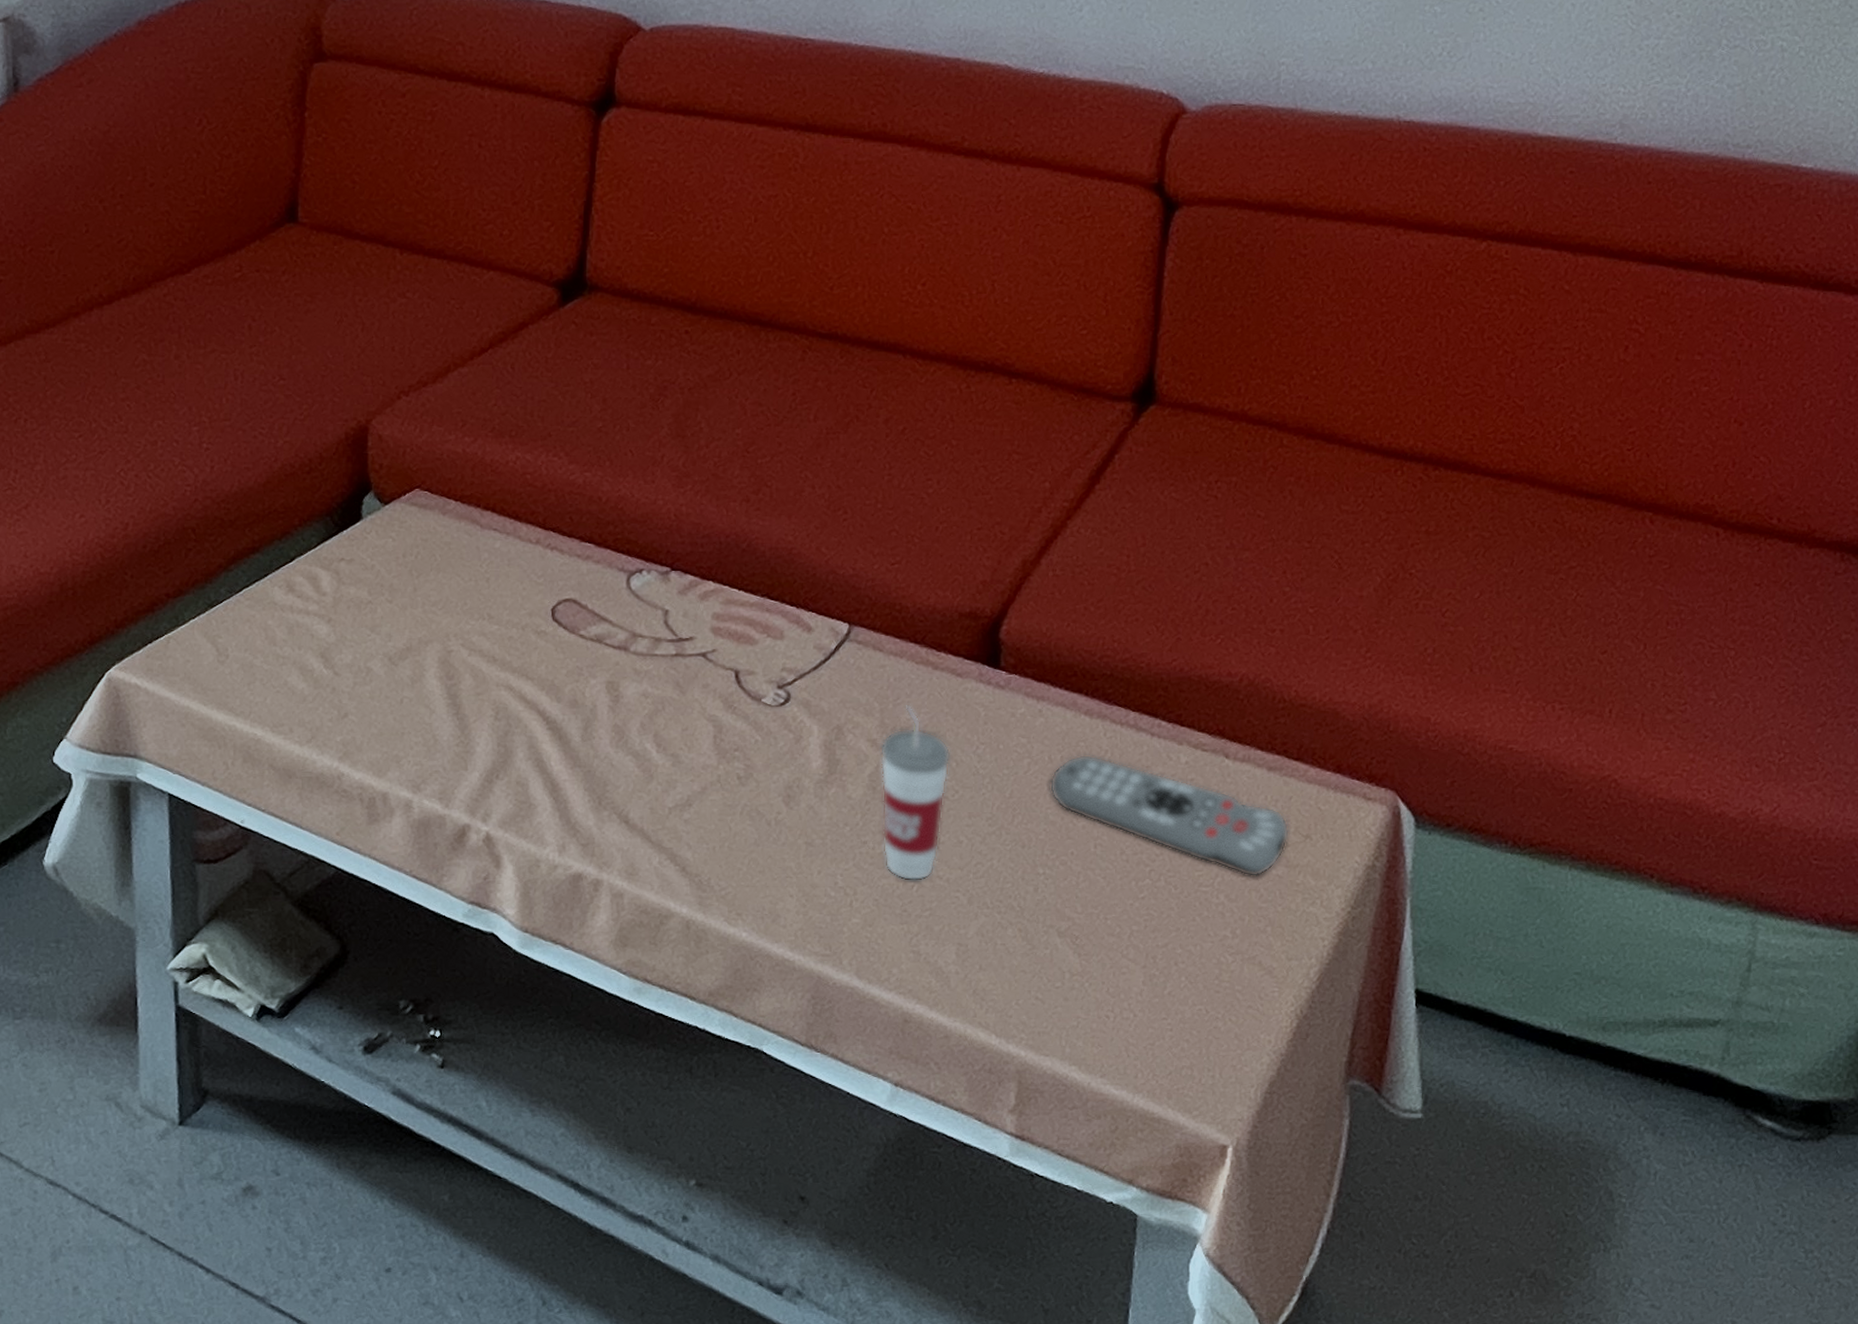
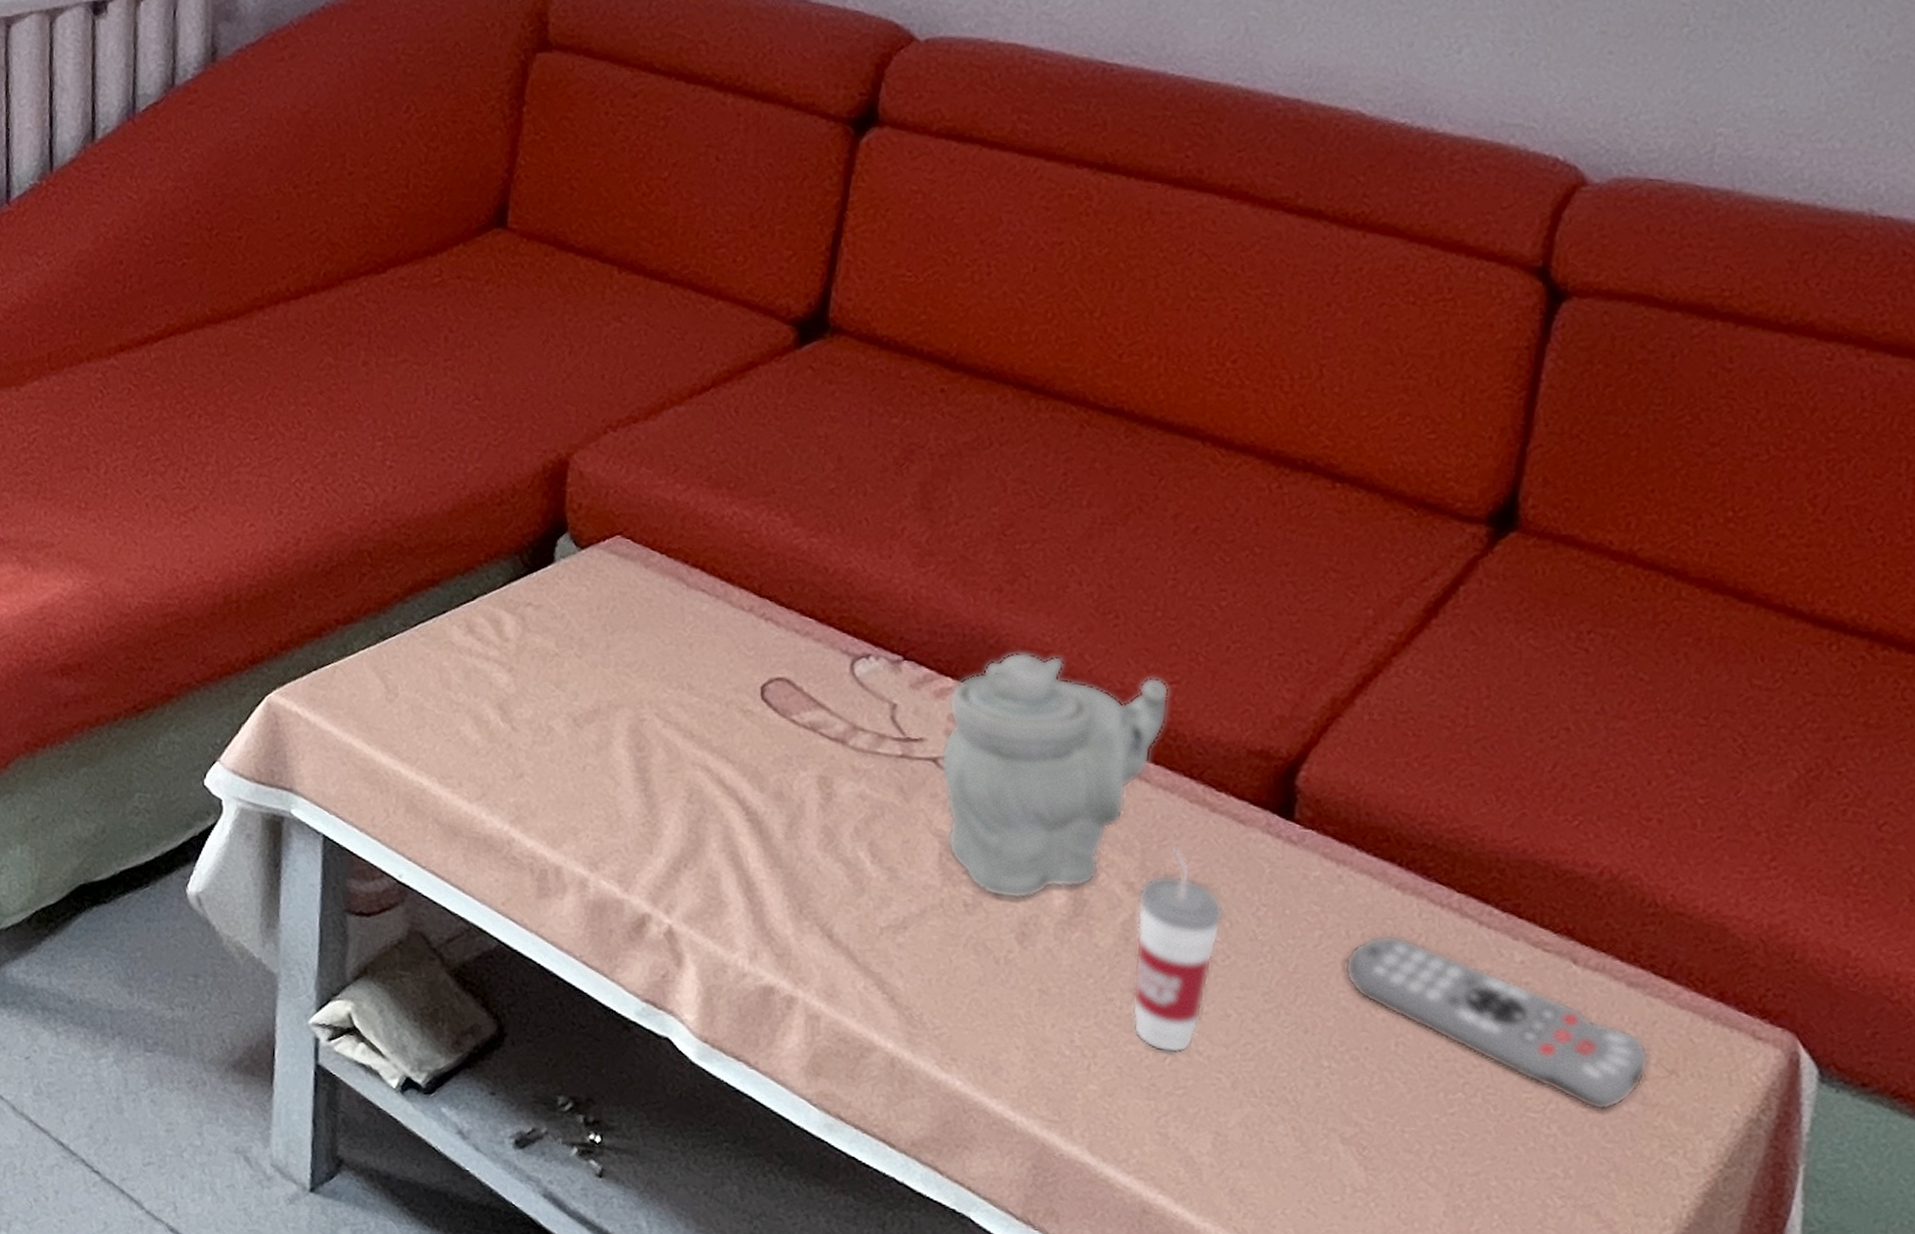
teapot: none [709,551,893,767] -> present [940,651,1170,900]

